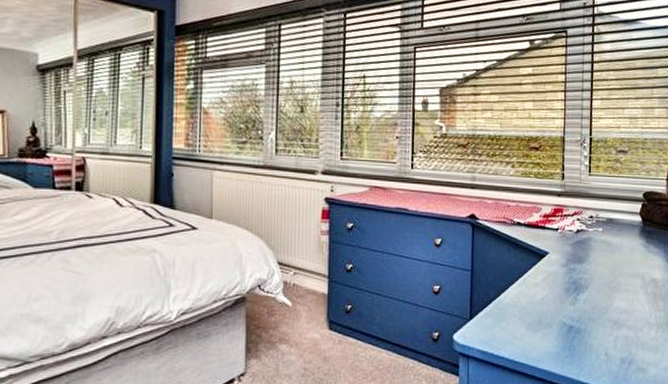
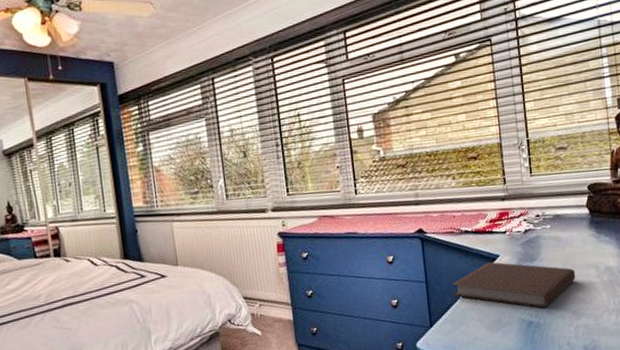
notebook: none [496,258,622,314] -> present [451,261,576,309]

